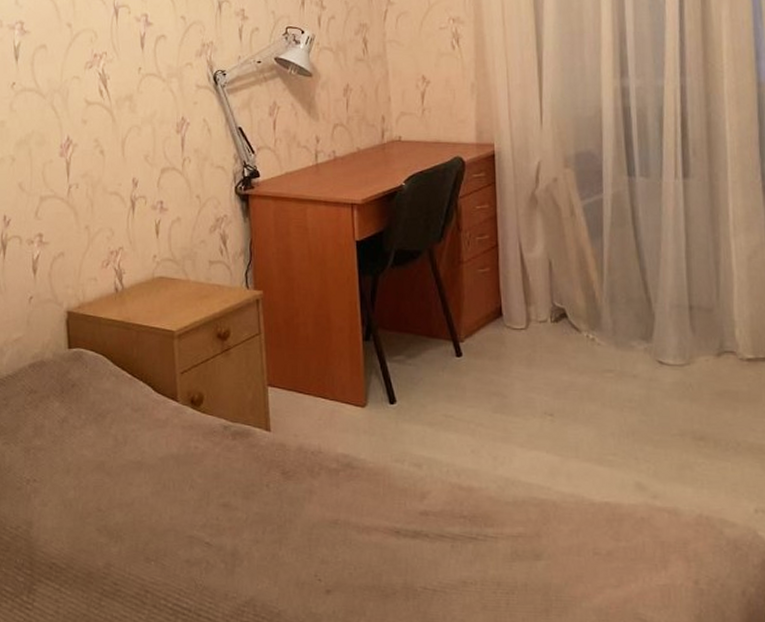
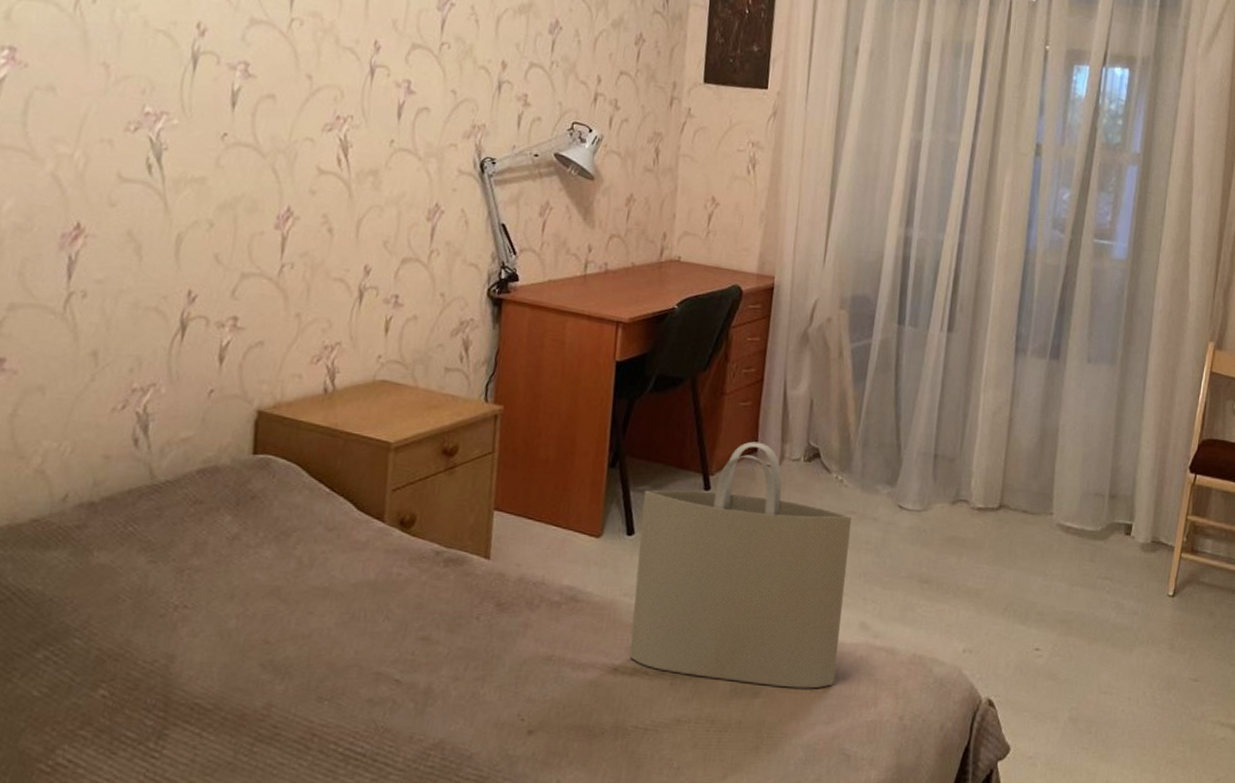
tote bag: none [399,306,618,551] -> present [629,441,852,689]

